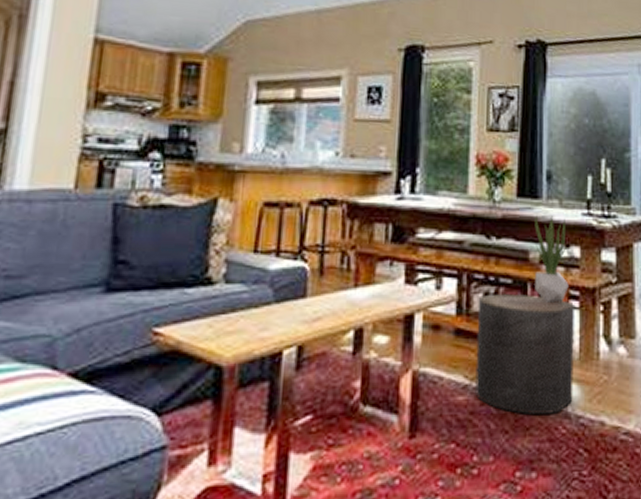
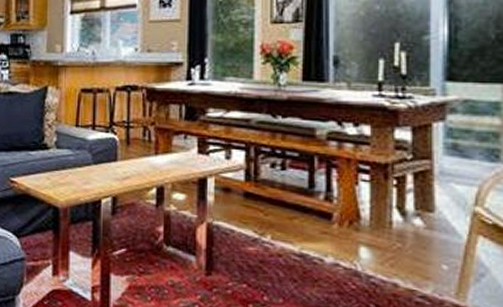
stool: present [475,294,574,414] -> none [264,165,364,271]
potted plant: present [535,215,569,303] -> none [321,97,358,175]

